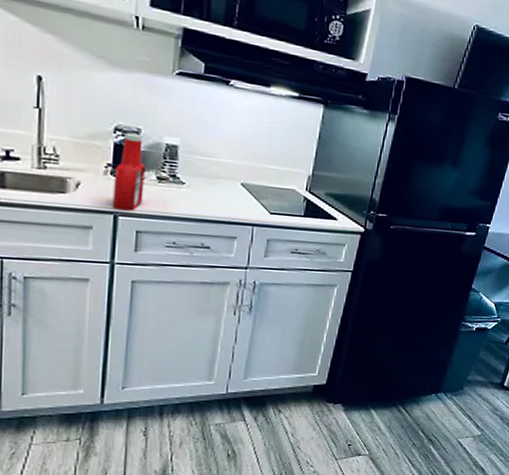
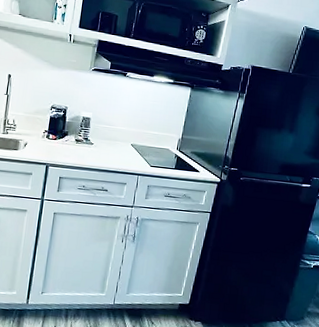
ketchup bottle: present [112,132,145,211] -> none [45,109,69,163]

